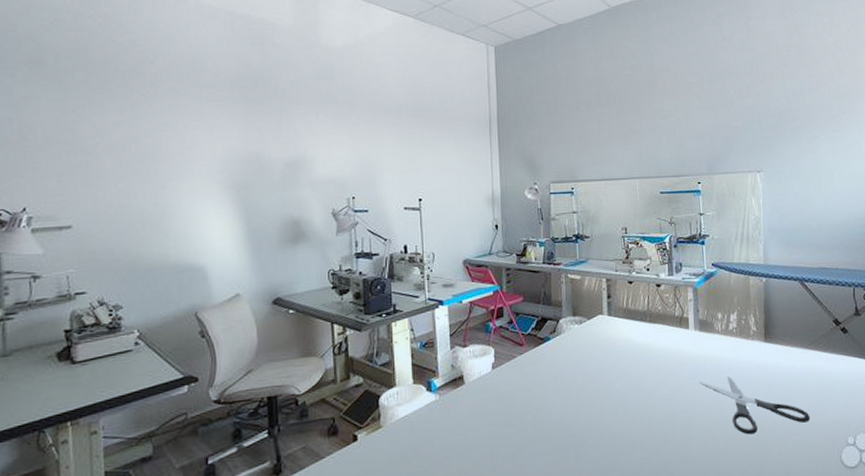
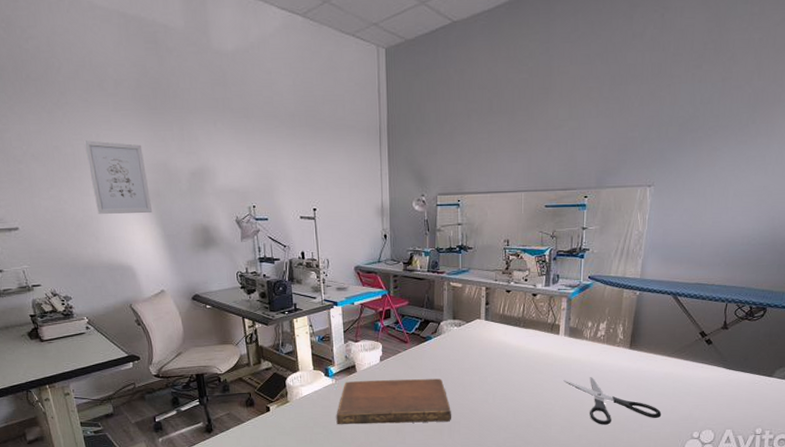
wall art: none [167,131,236,209] -> present [83,140,152,214]
notebook: none [439,387,577,454] -> present [336,379,451,425]

